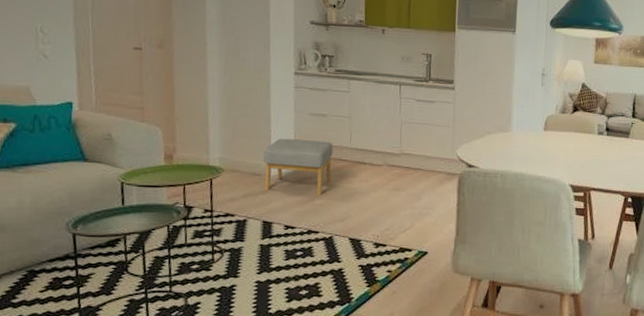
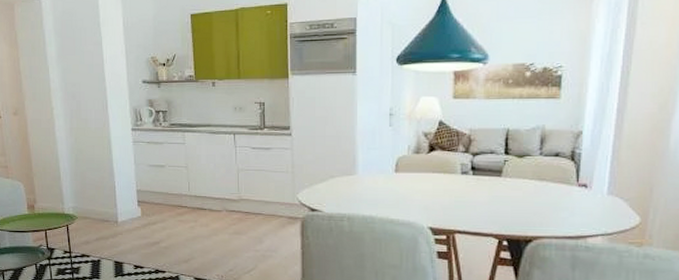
footstool: present [263,138,333,196] -> none [110,188,173,240]

